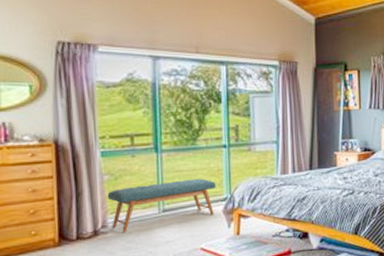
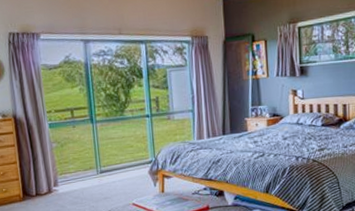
bench: present [107,178,216,232] -> none [56,144,142,190]

